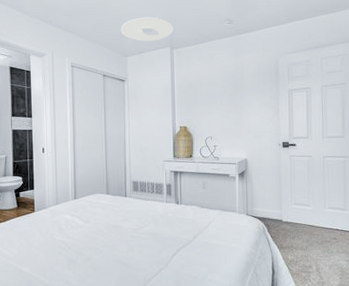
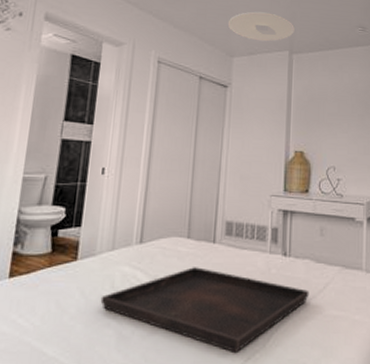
serving tray: none [53,214,197,270] -> present [100,267,310,352]

